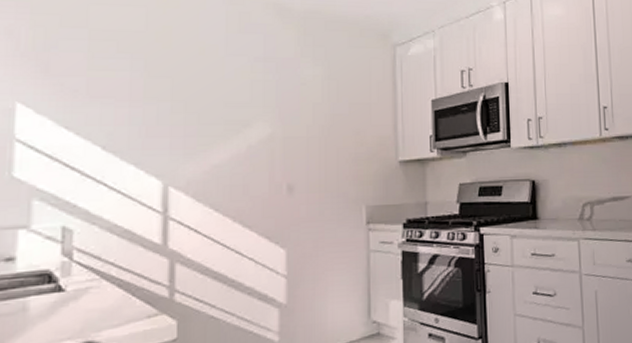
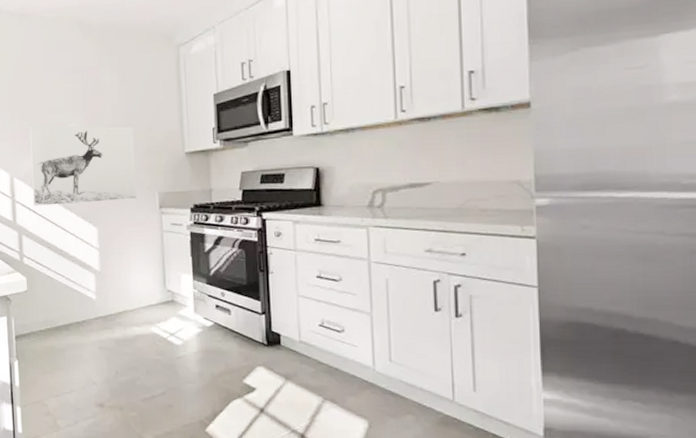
wall art: none [195,121,340,224] -> present [29,125,137,206]

